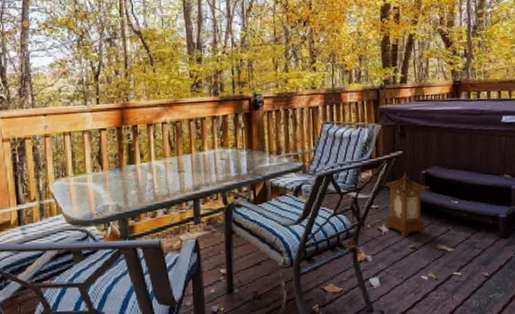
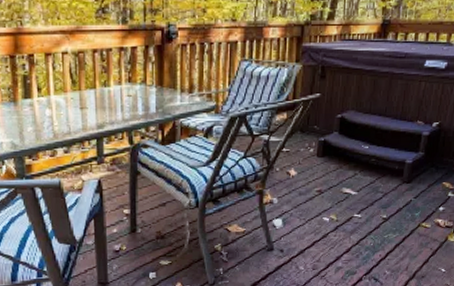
lantern: present [382,173,430,238] -> none [295,116,343,181]

